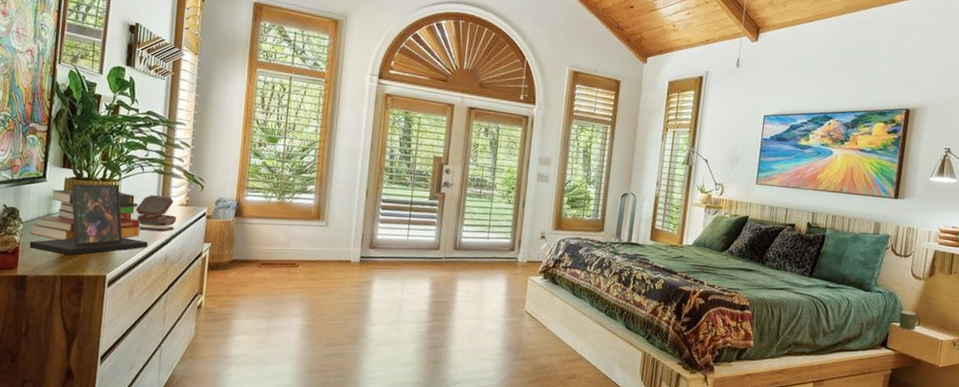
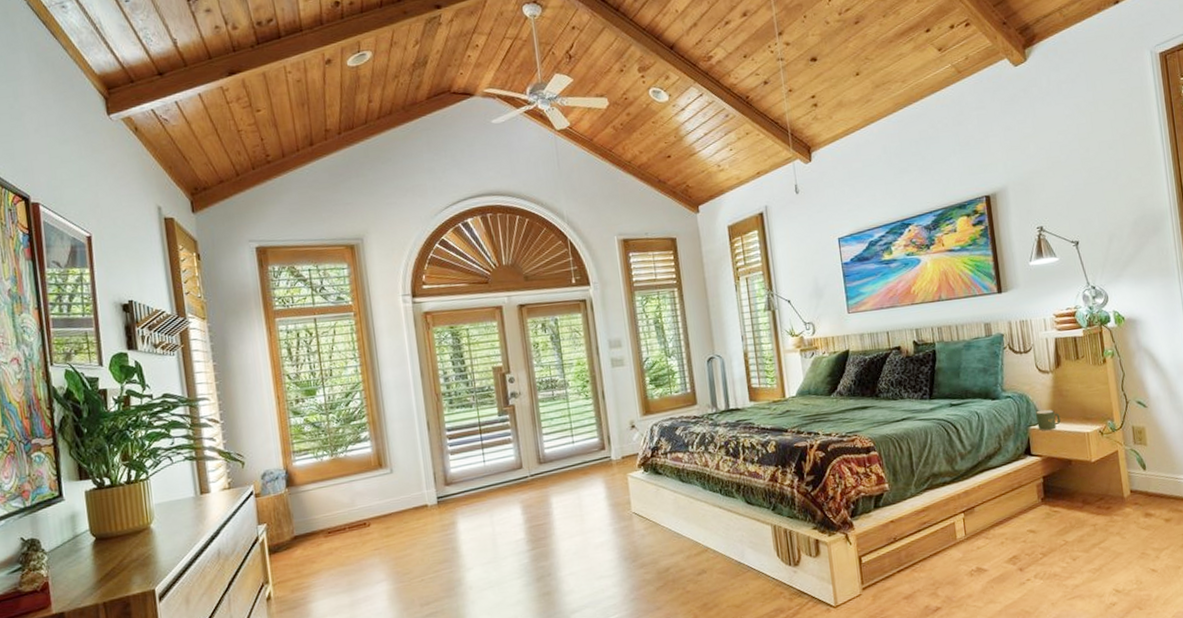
photo frame: present [29,183,149,255] -> none [59,483,196,580]
books: present [30,189,140,240] -> none [56,491,184,564]
jewelry box: present [136,195,177,232] -> none [173,482,222,529]

